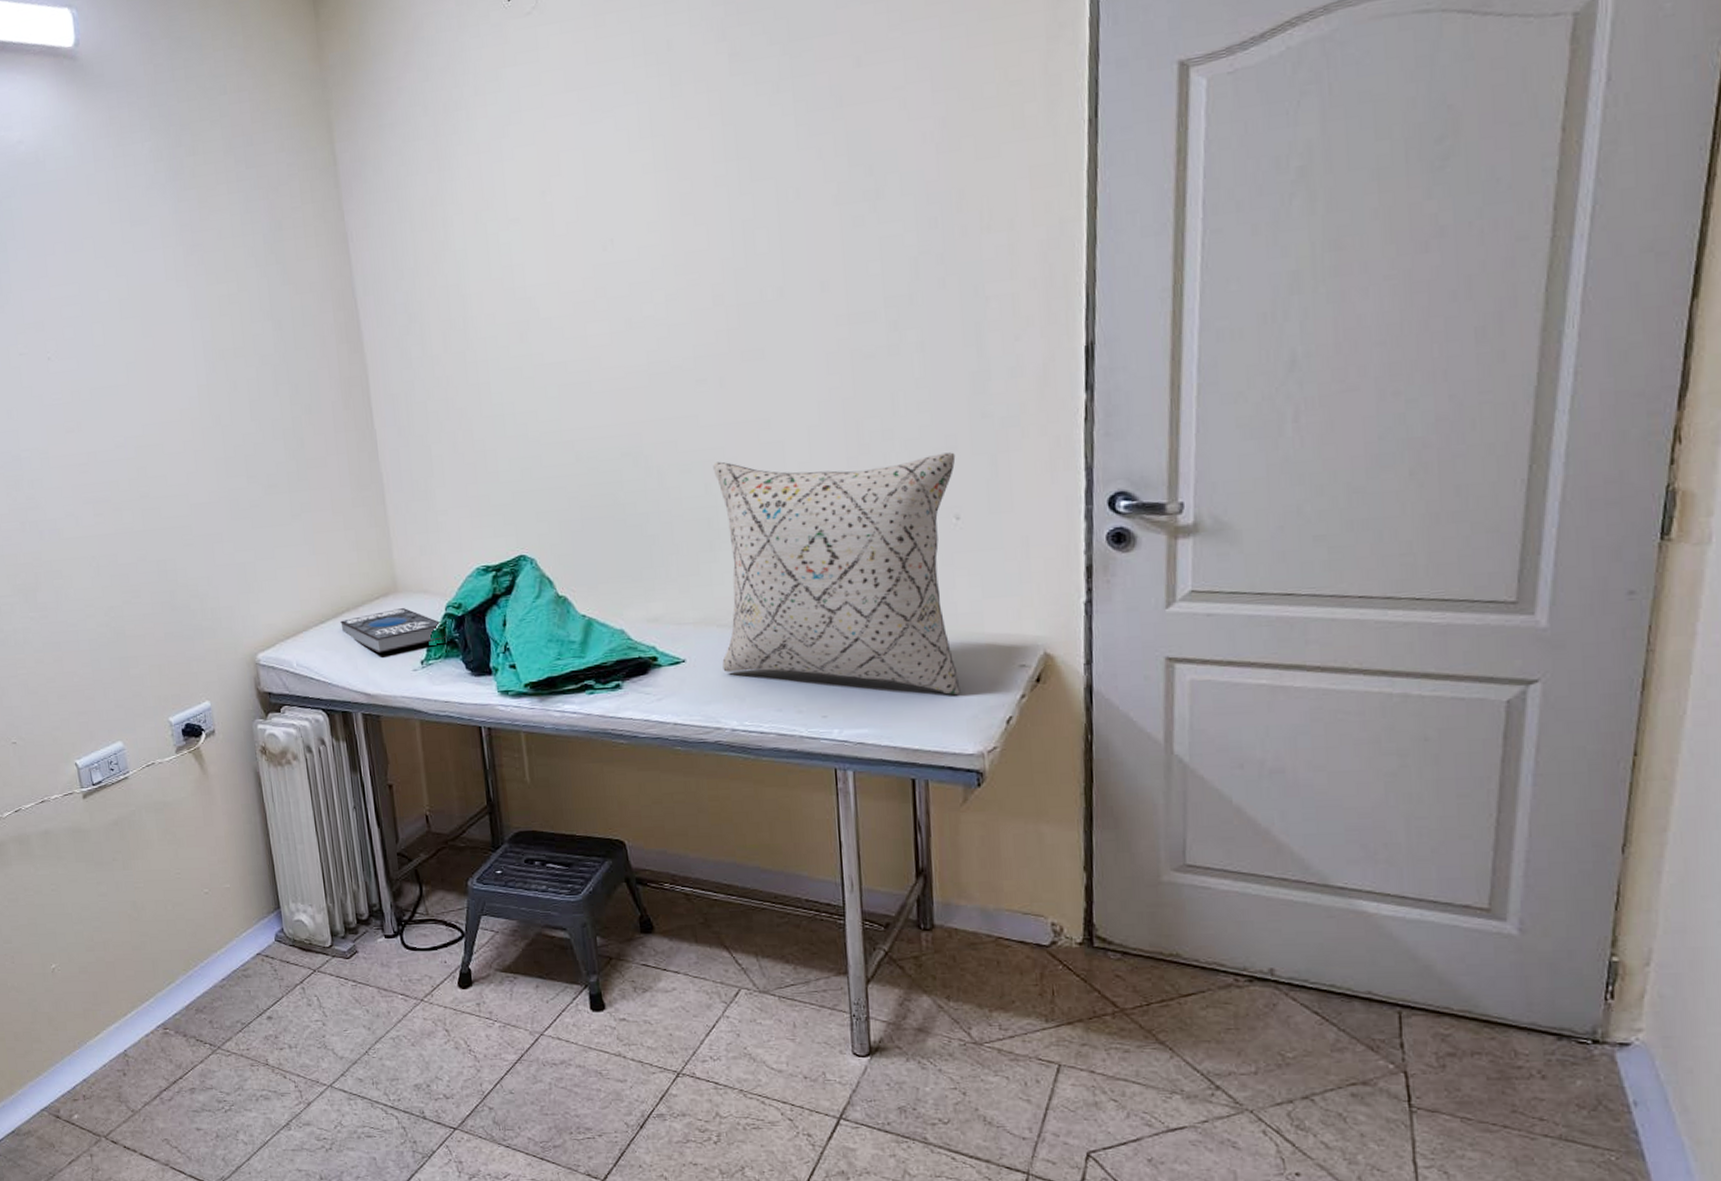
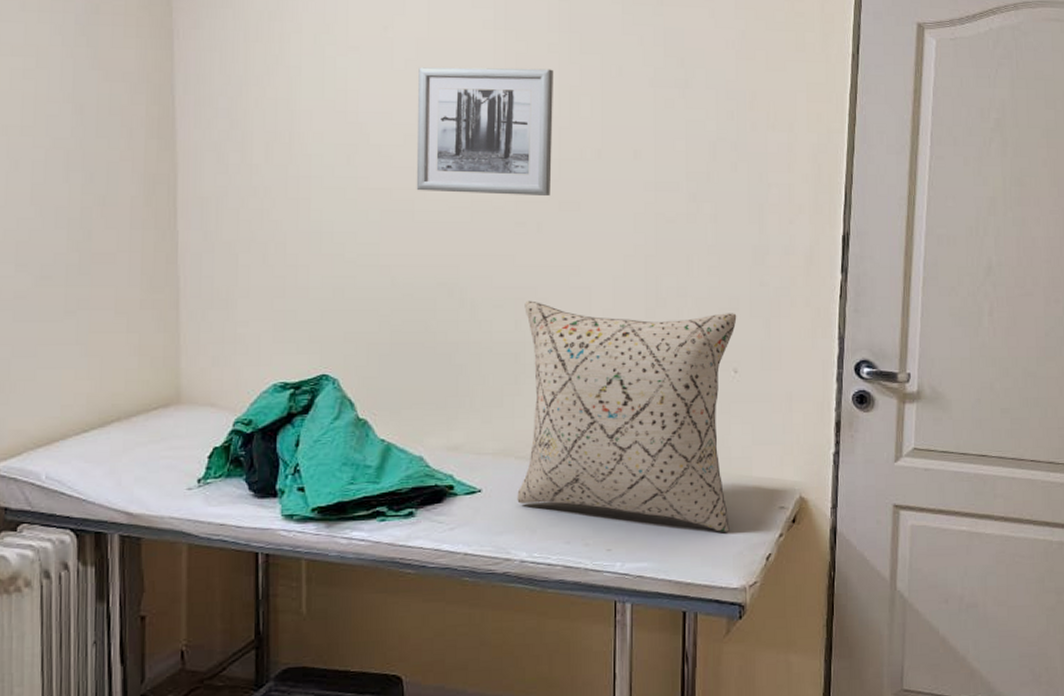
book: present [340,608,447,654] -> none [107,421,231,469]
wall art: none [580,205,731,360] -> present [416,67,553,195]

